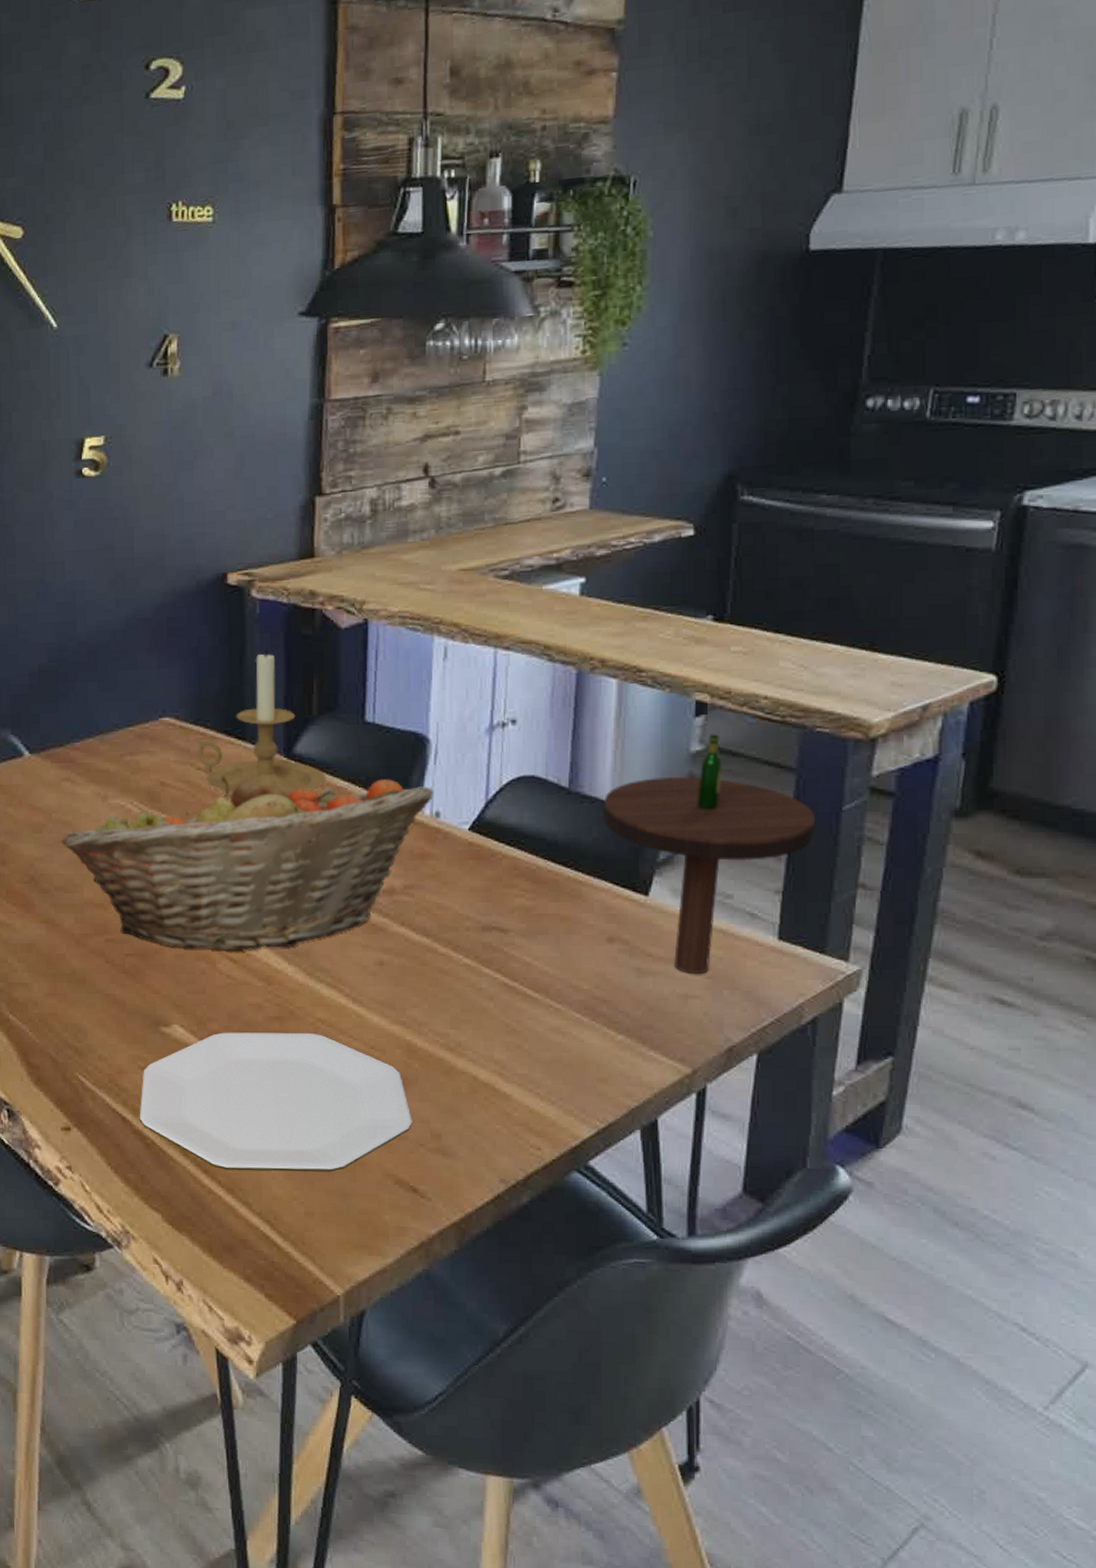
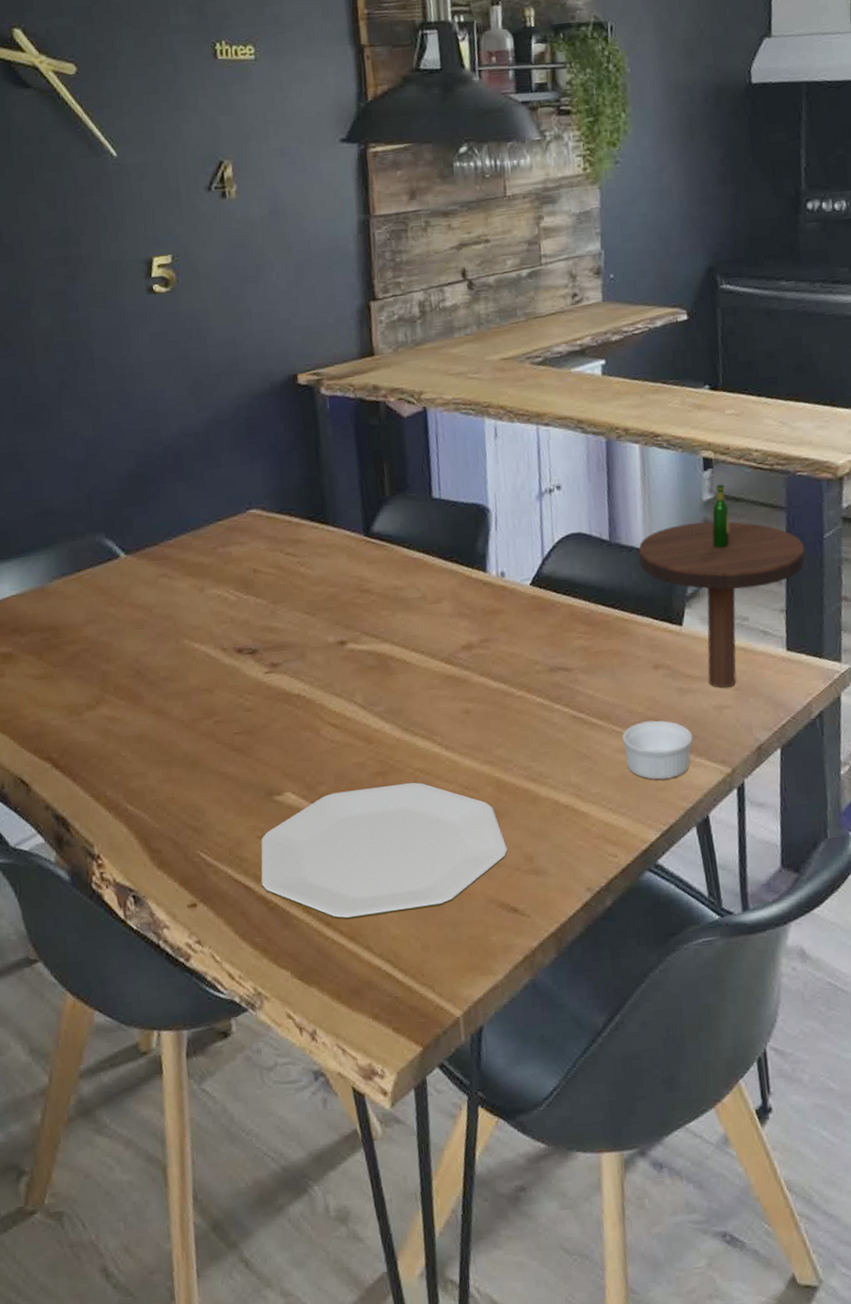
fruit basket: present [60,776,433,952] -> none [162,547,498,721]
candle holder: present [196,649,326,797] -> none [283,440,403,574]
ramekin: none [561,1000,648,1070] -> present [622,720,693,780]

